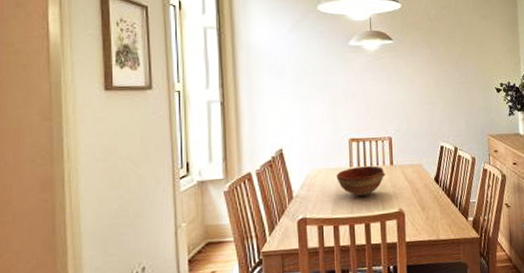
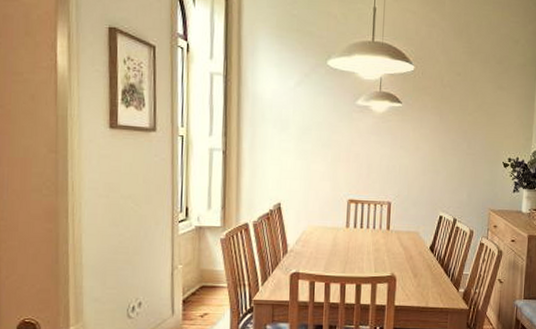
bowl: present [336,166,385,197] -> none [332,228,381,258]

